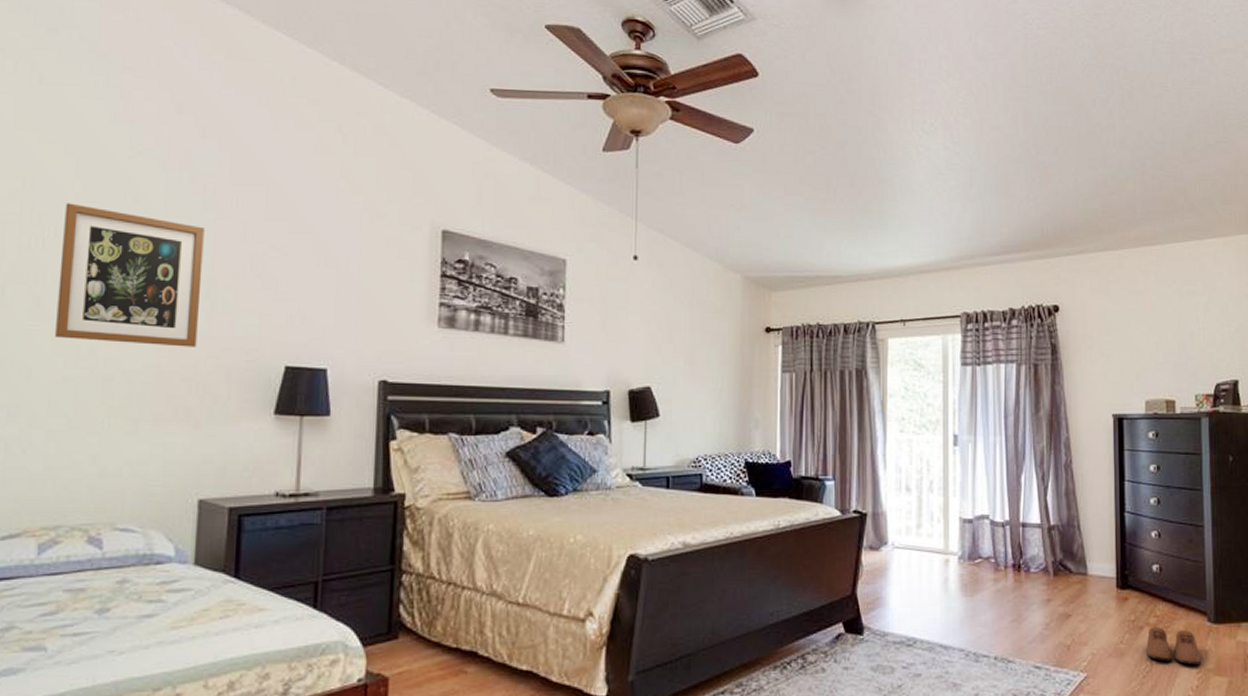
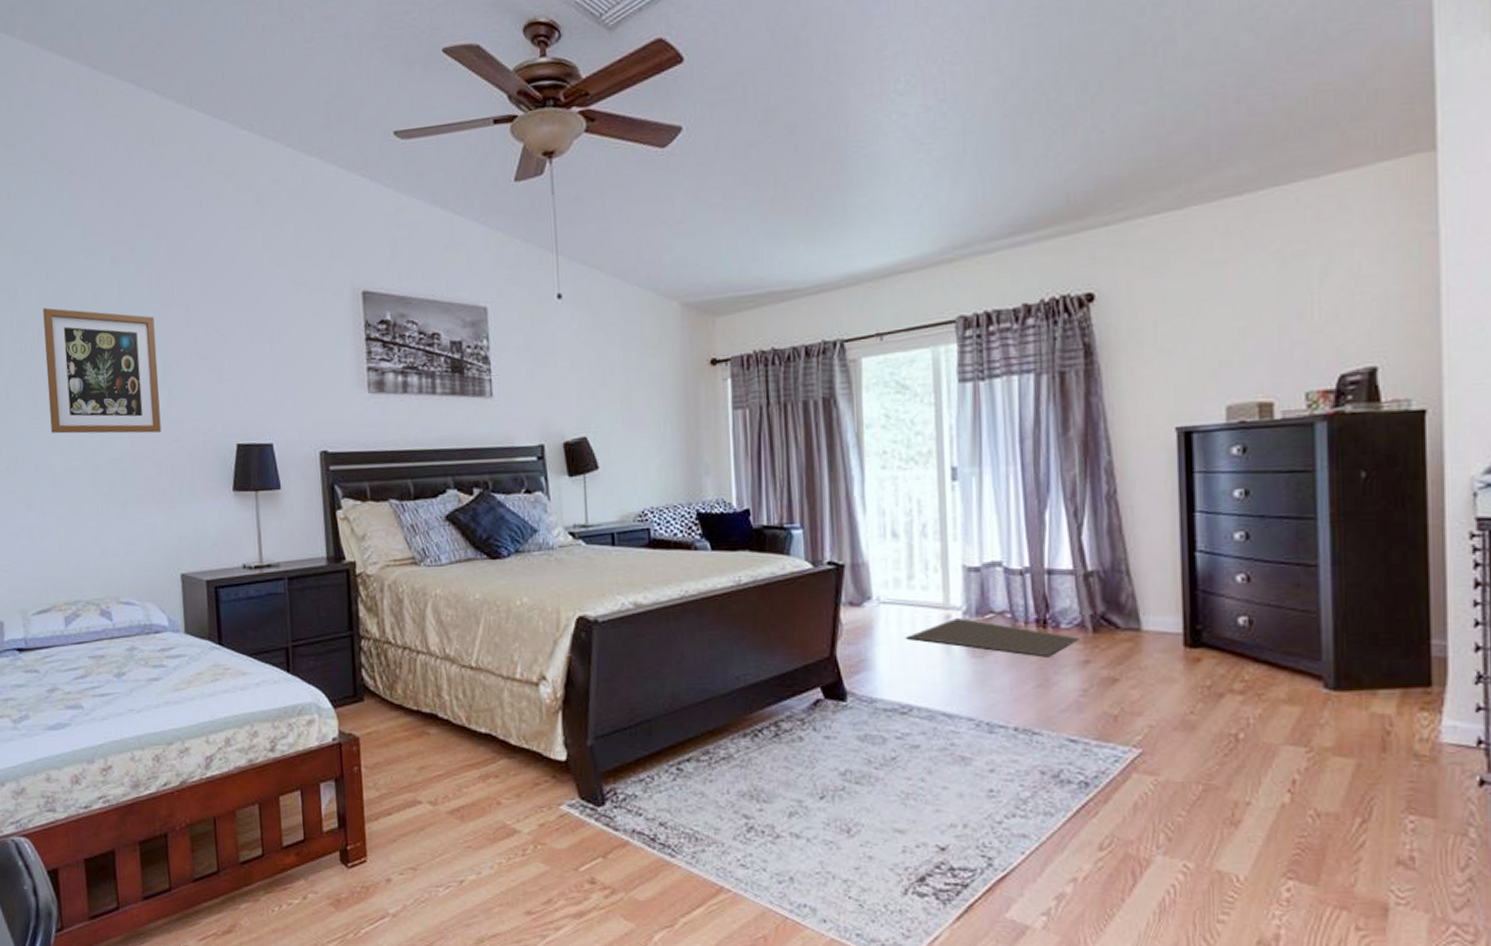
doormat: none [914,562,1045,597] -> present [907,618,1081,658]
shoe: present [1146,627,1202,666] -> none [1229,694,1314,743]

